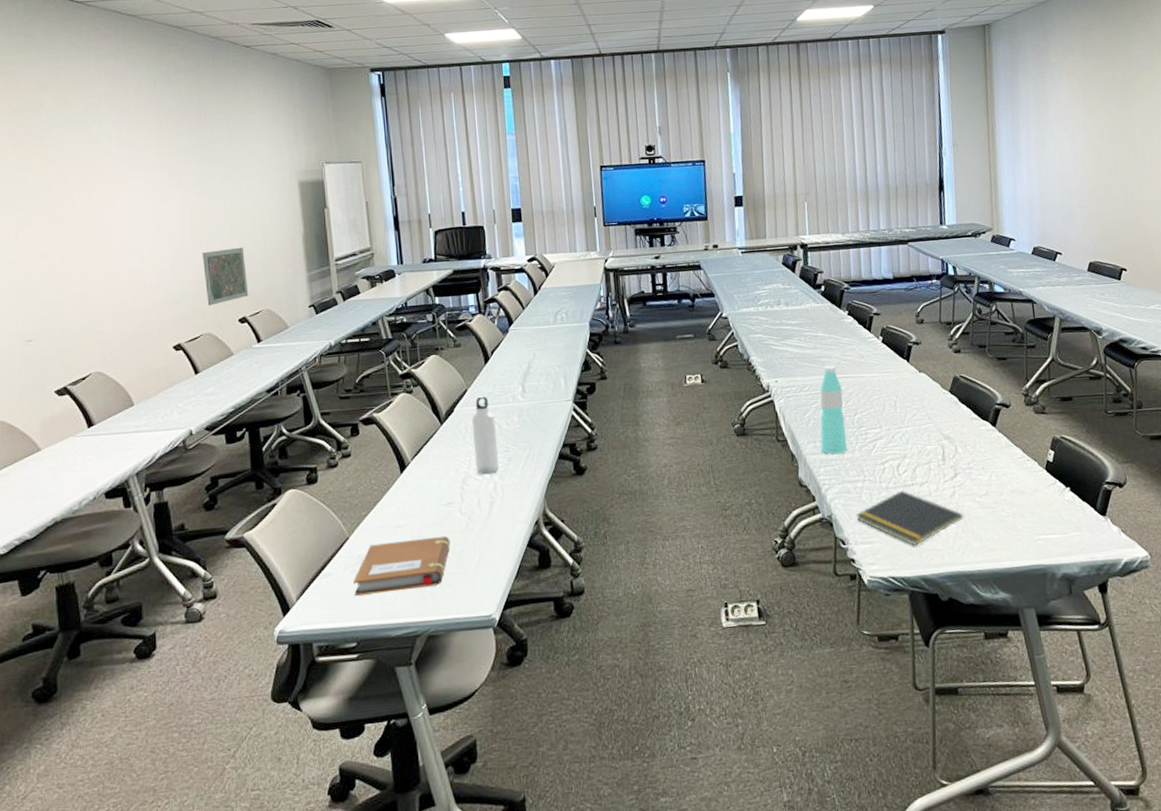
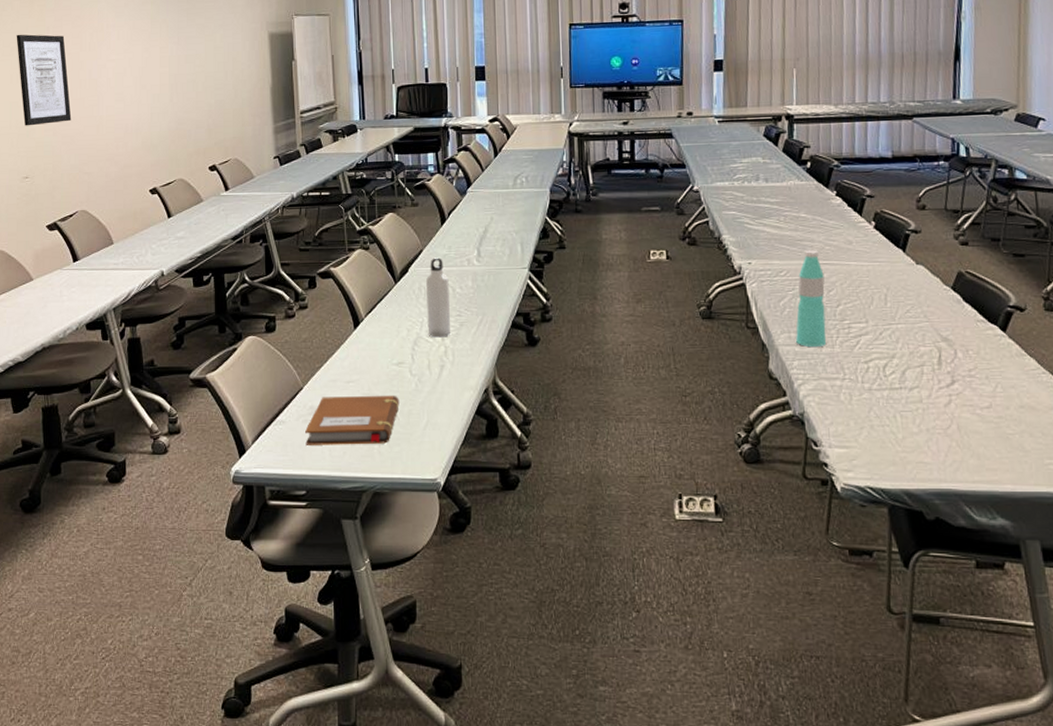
wall art: none [13,189,81,286] -> present [16,34,72,126]
road map: present [202,247,249,306] -> none [178,96,219,152]
notepad: present [855,490,964,545] -> none [831,393,959,455]

